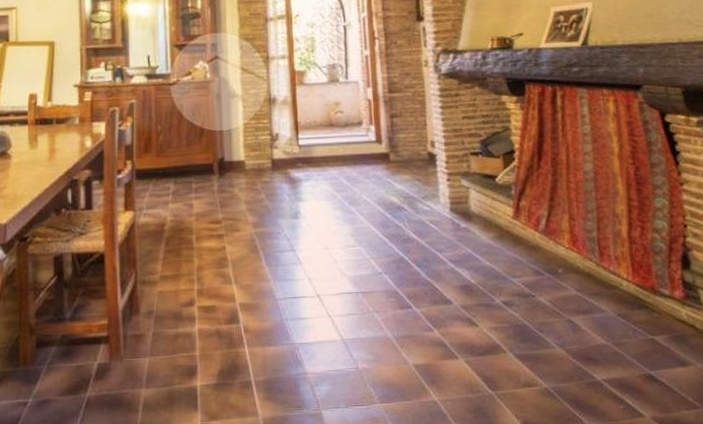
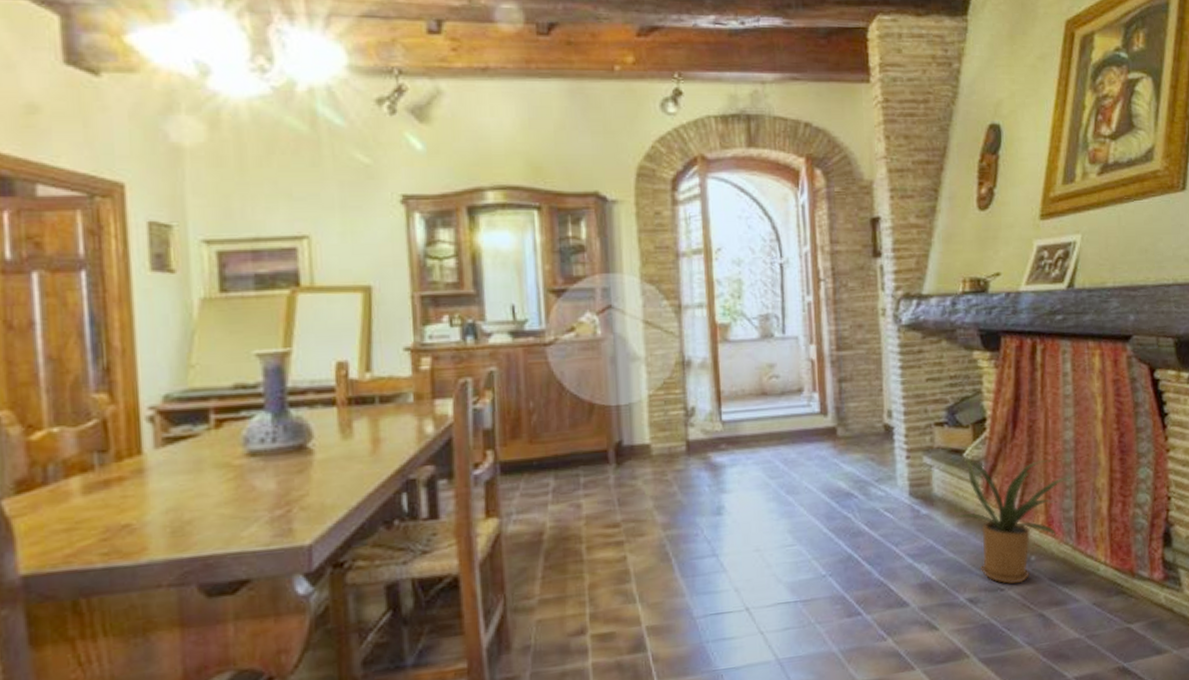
house plant: none [491,182,591,292] -> present [956,457,1070,584]

